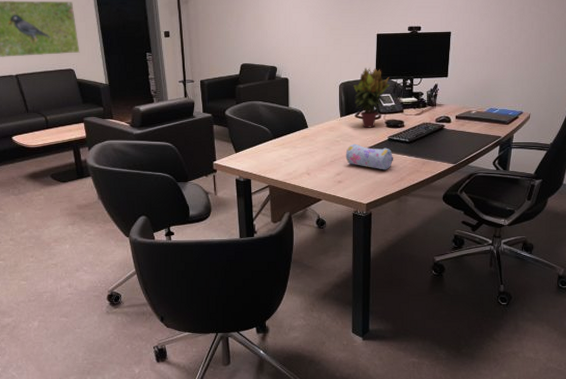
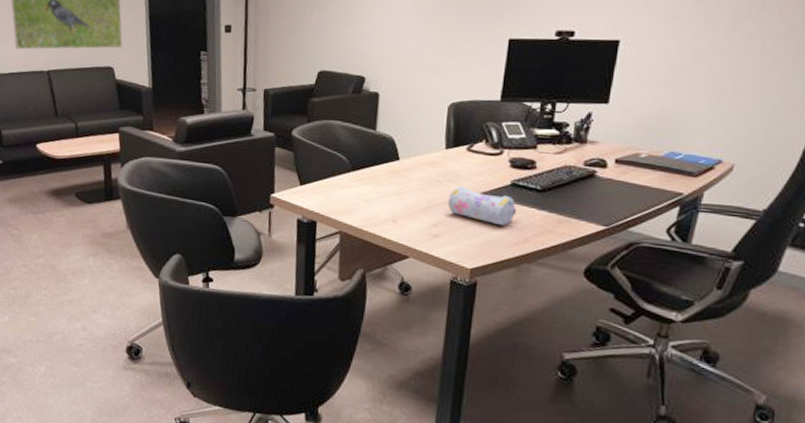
potted plant: present [352,67,391,128] -> none [467,83,522,167]

